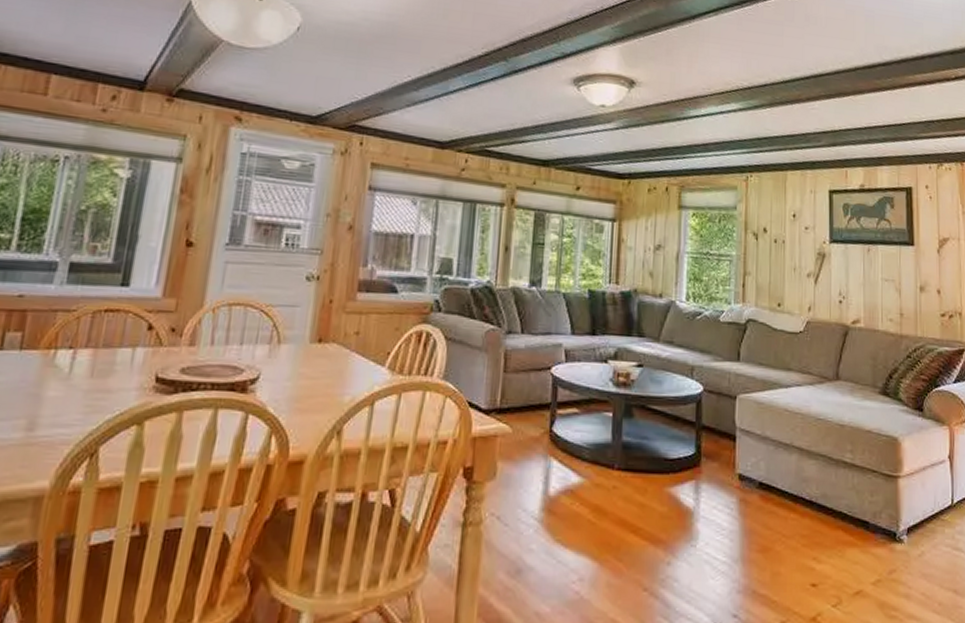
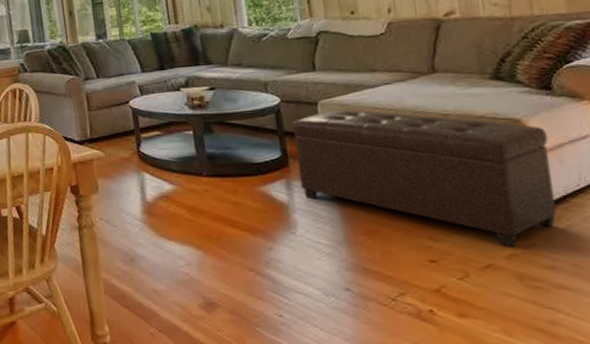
ottoman: none [709,407,916,572] -> present [292,109,557,247]

